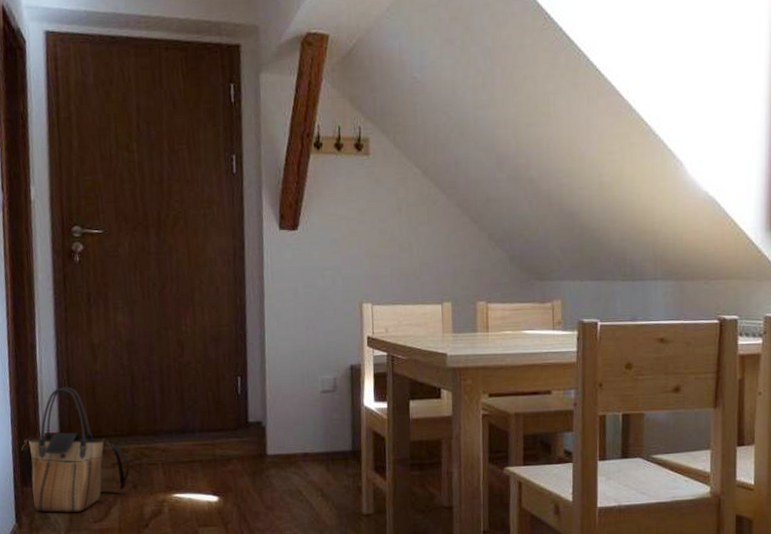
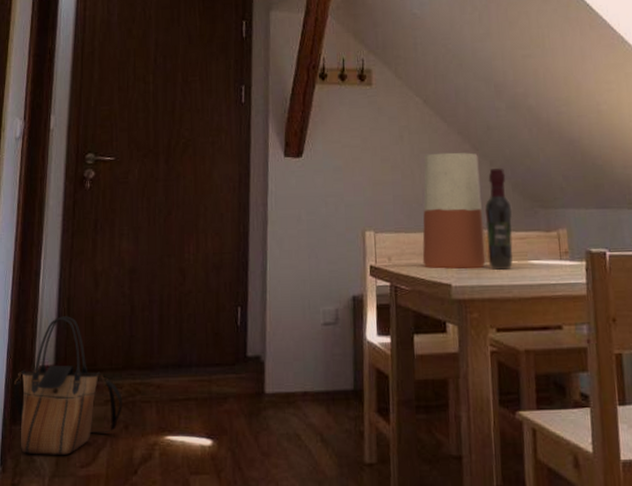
vase: none [419,225,481,339] -> present [422,152,486,269]
wine bottle: none [481,241,509,340] -> present [484,168,513,271]

